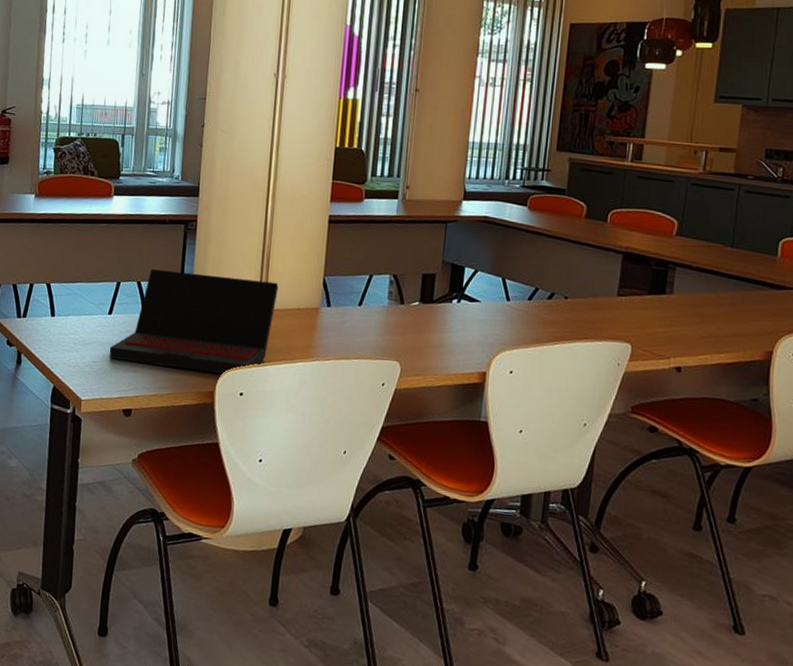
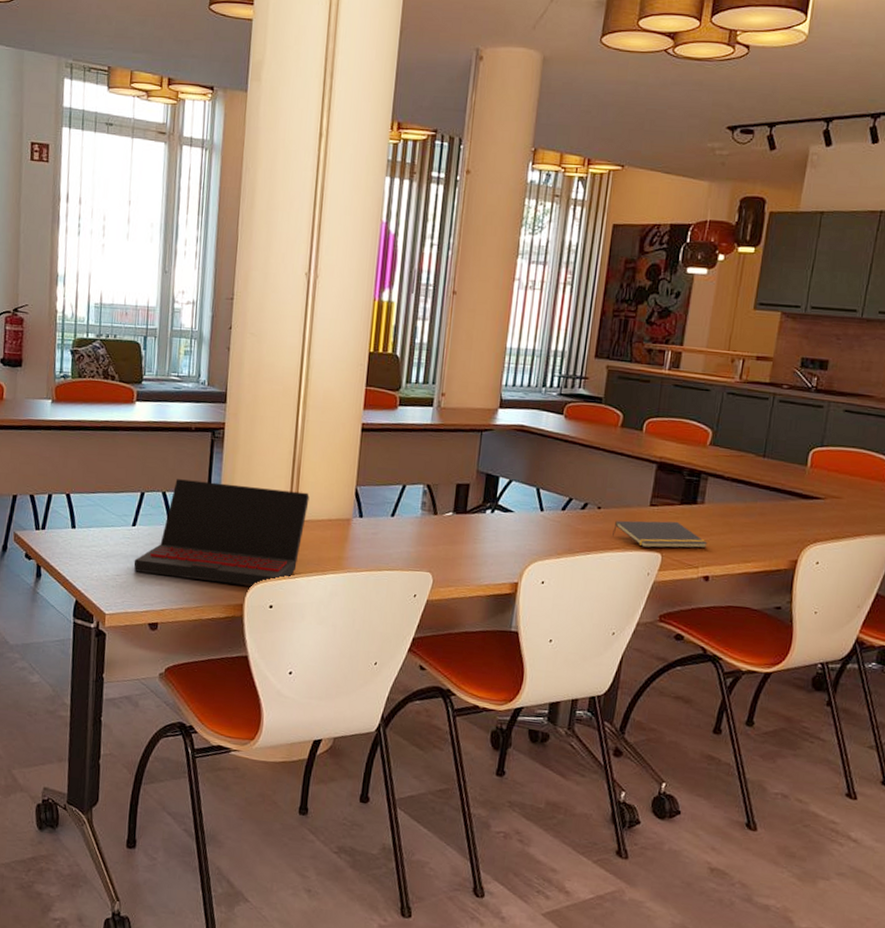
notepad: none [580,310,679,339] -> present [612,520,708,549]

